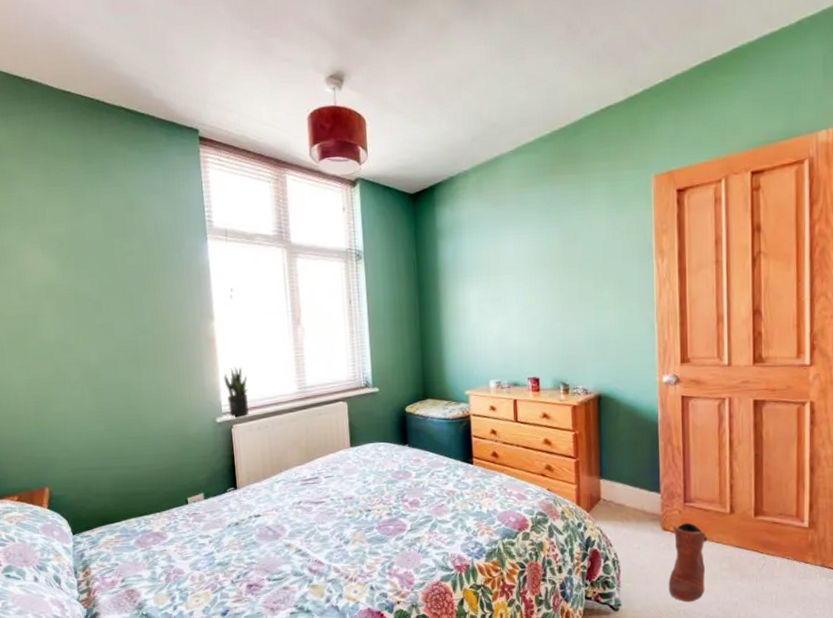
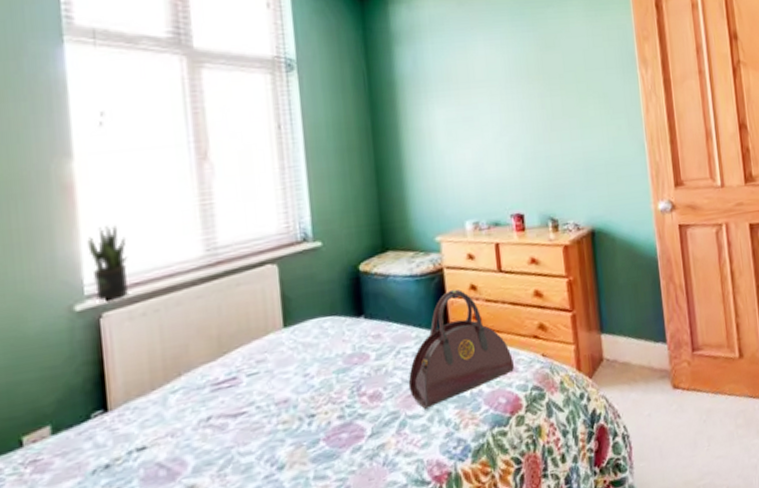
handbag: none [439,432,523,517] -> present [408,289,514,409]
boot: present [668,523,708,602] -> none [682,375,723,475]

